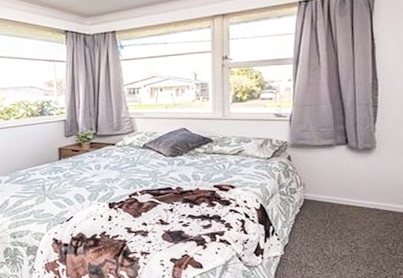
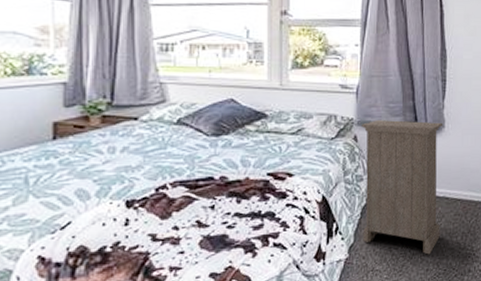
nightstand: none [295,142,375,257] -> present [362,120,444,255]

